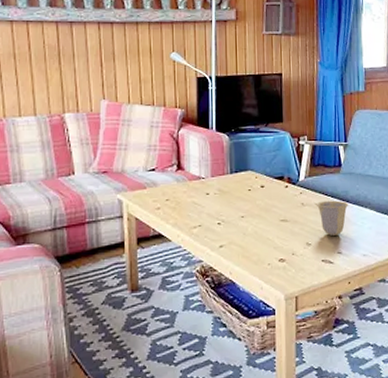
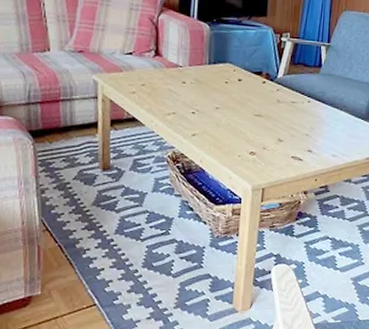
cup: present [316,200,349,236] -> none [291,99,324,134]

